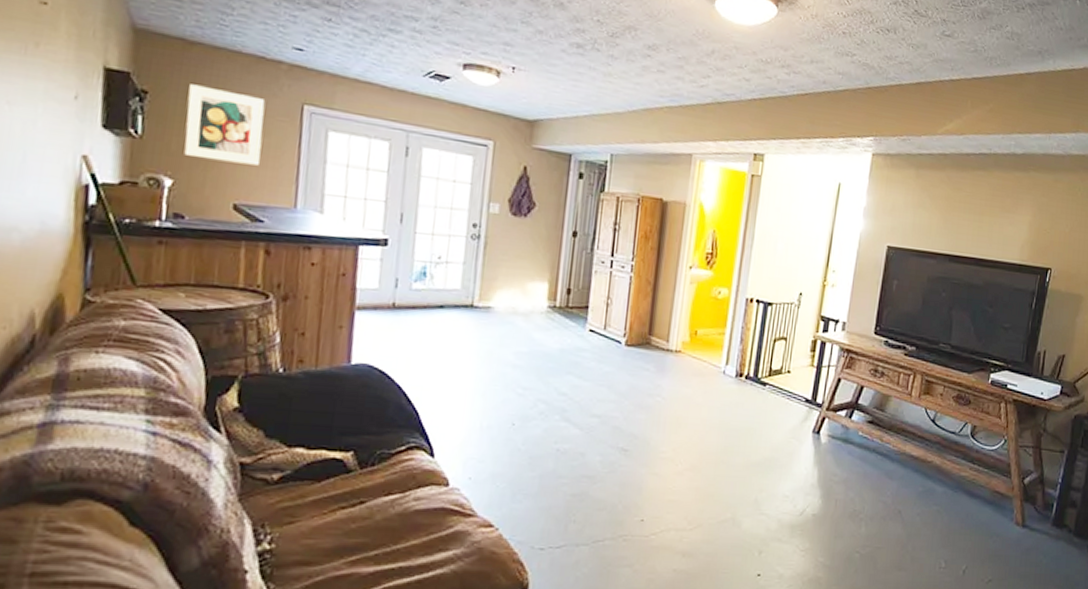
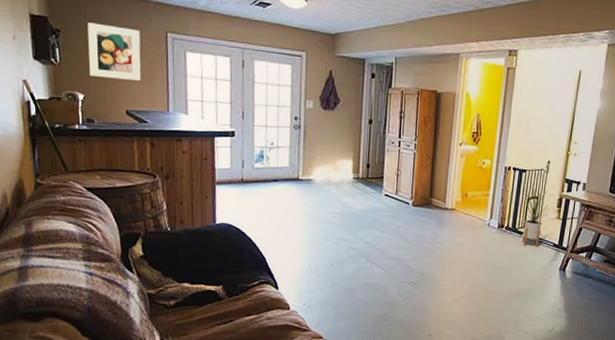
house plant: none [764,324,804,404] -> present [520,186,552,248]

